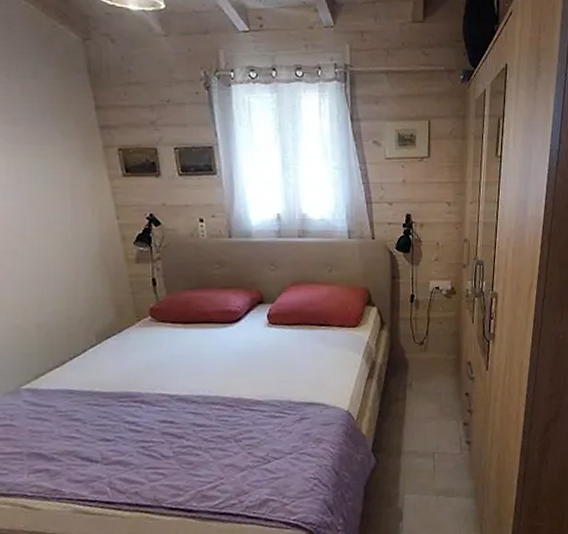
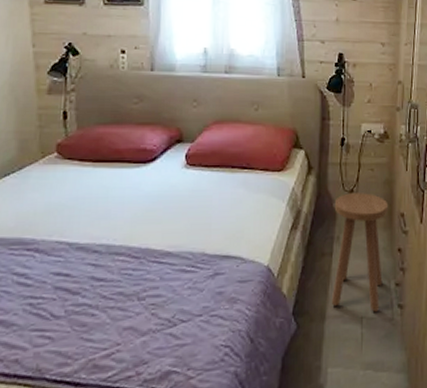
stool: none [406,344,457,448] -> present [331,193,389,312]

